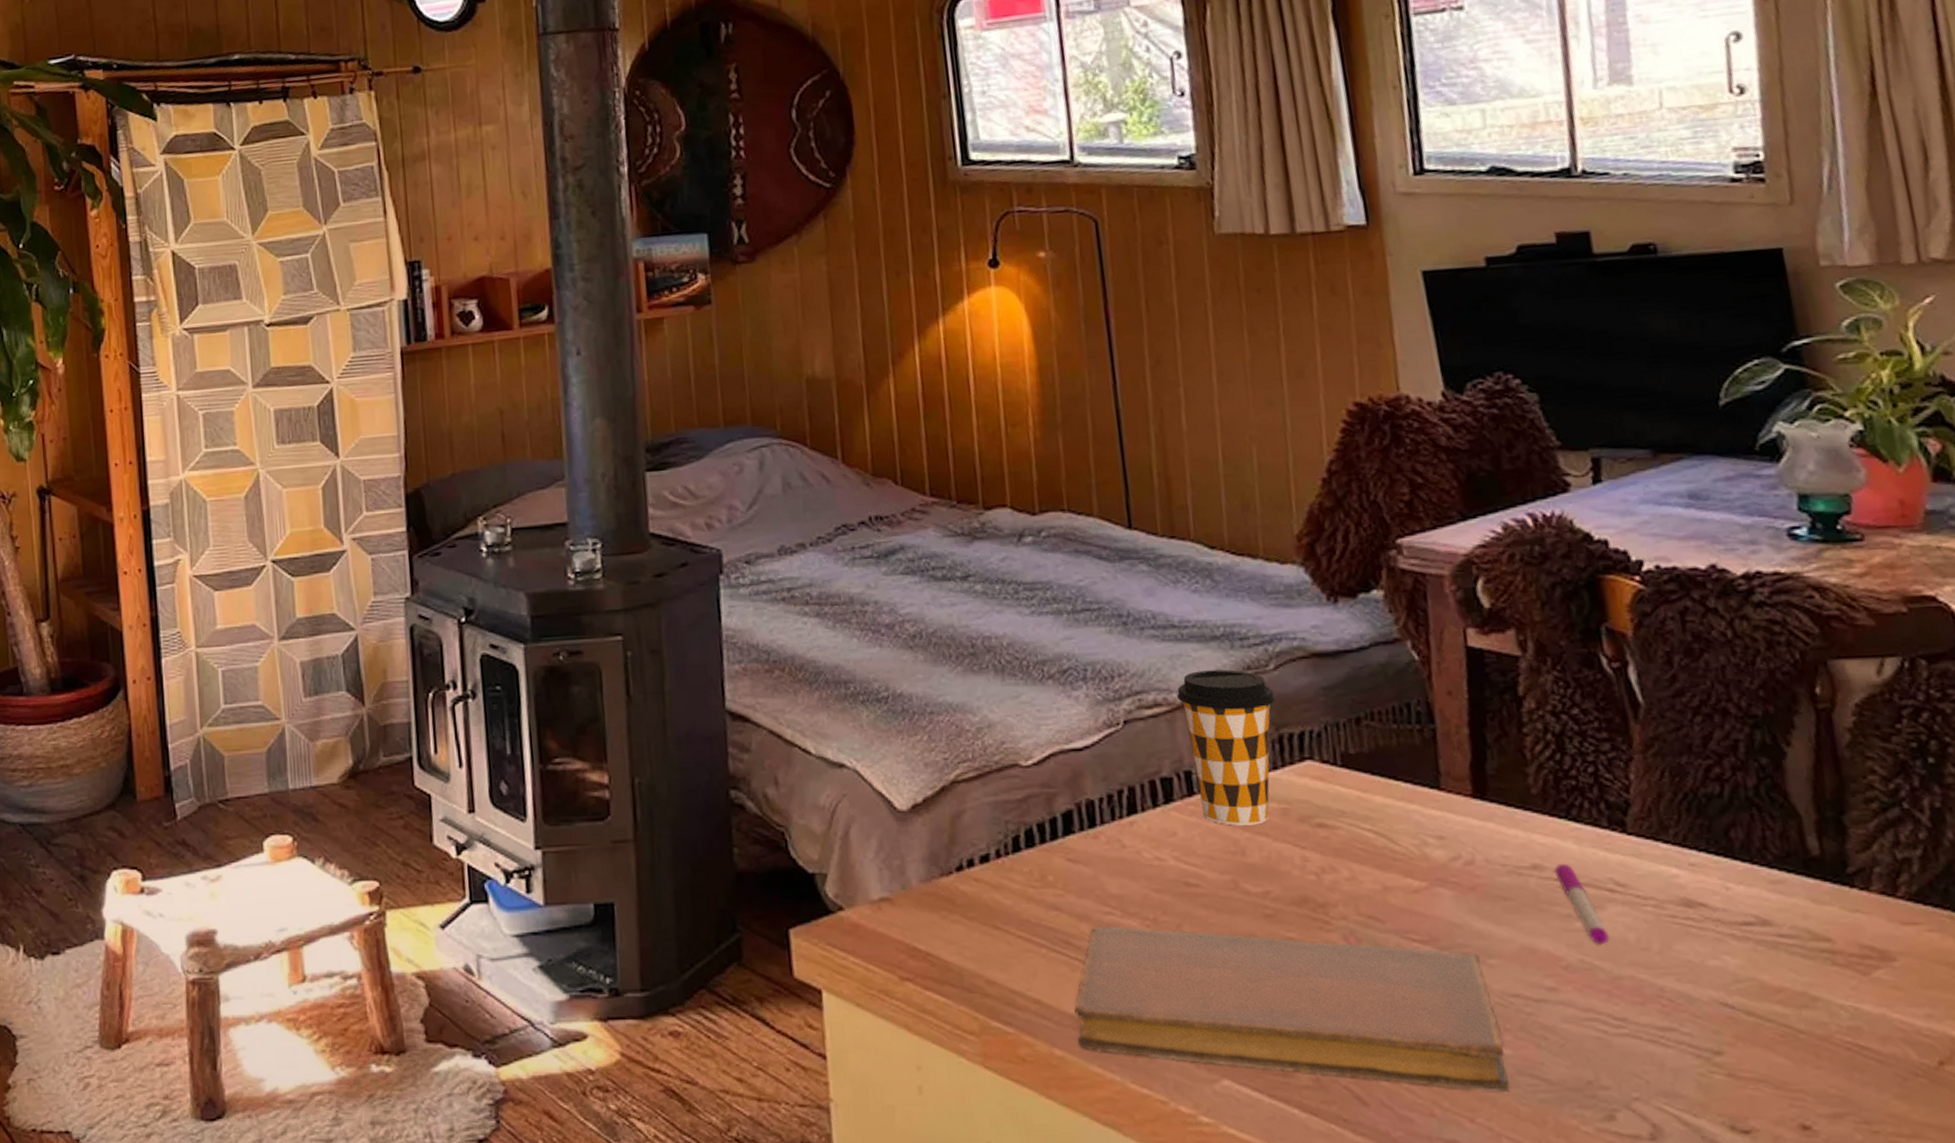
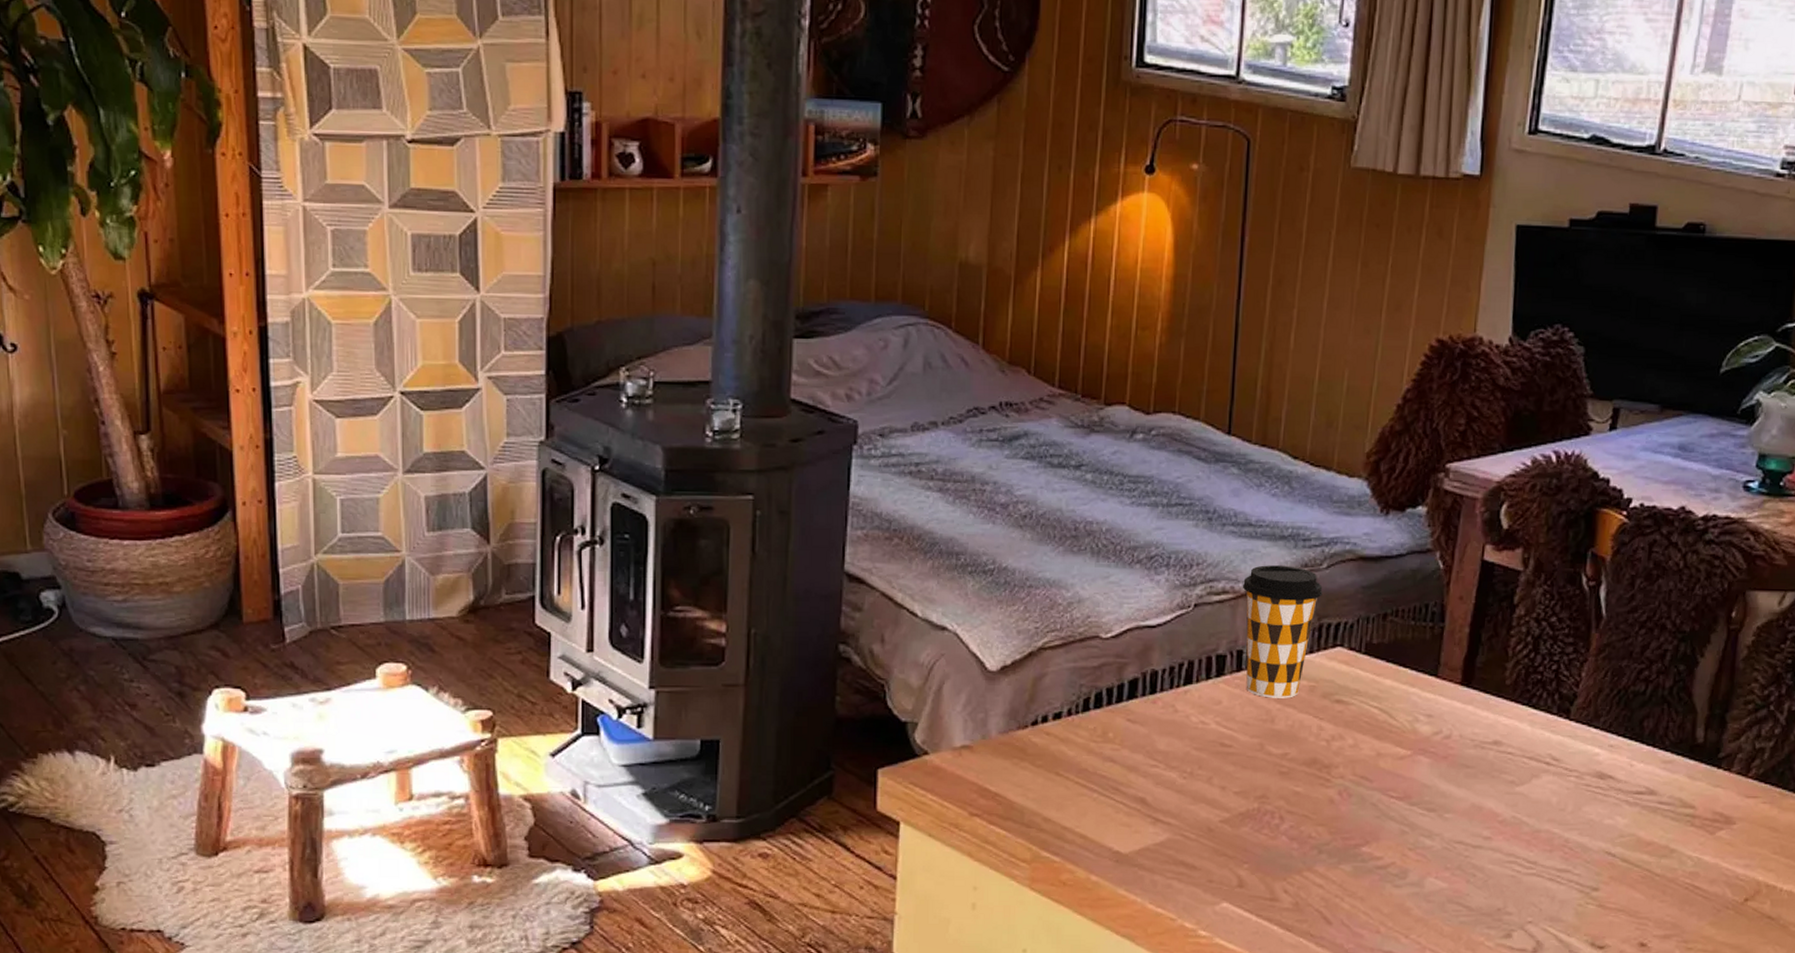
notebook: present [1074,926,1511,1094] -> none [1111,777,1443,917]
pen: present [1553,863,1609,944] -> none [1508,740,1538,805]

